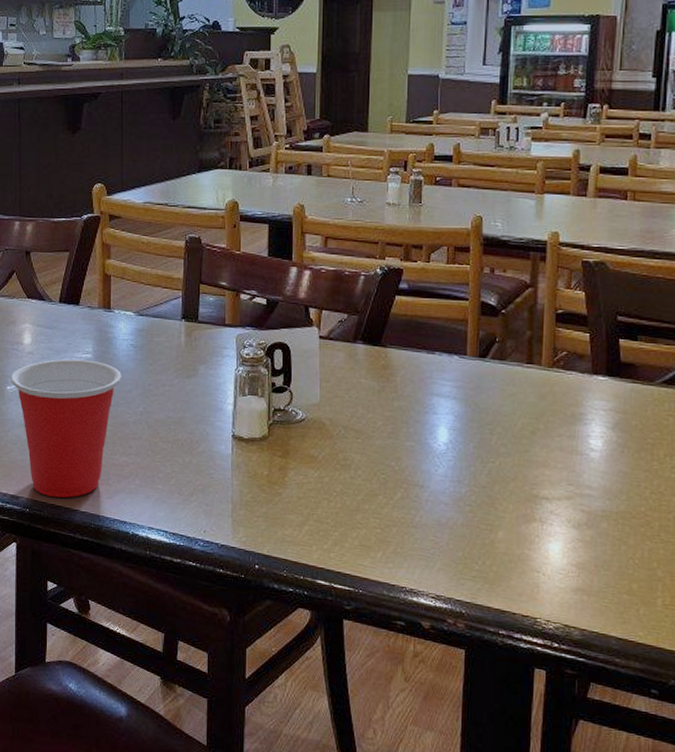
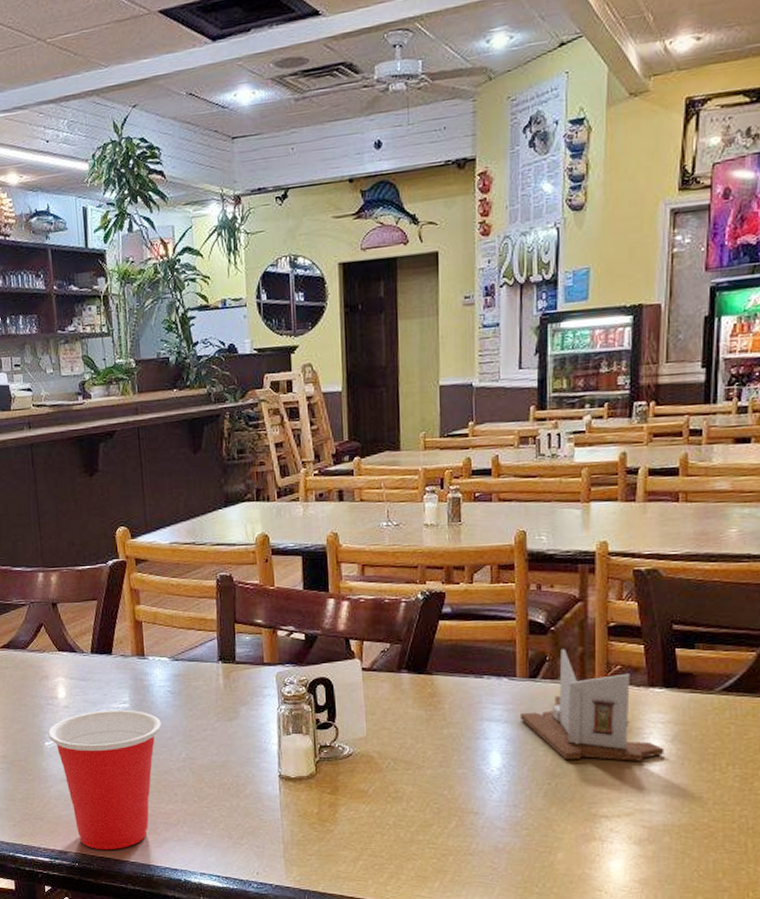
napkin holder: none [468,332,605,446] -> present [519,649,664,761]

